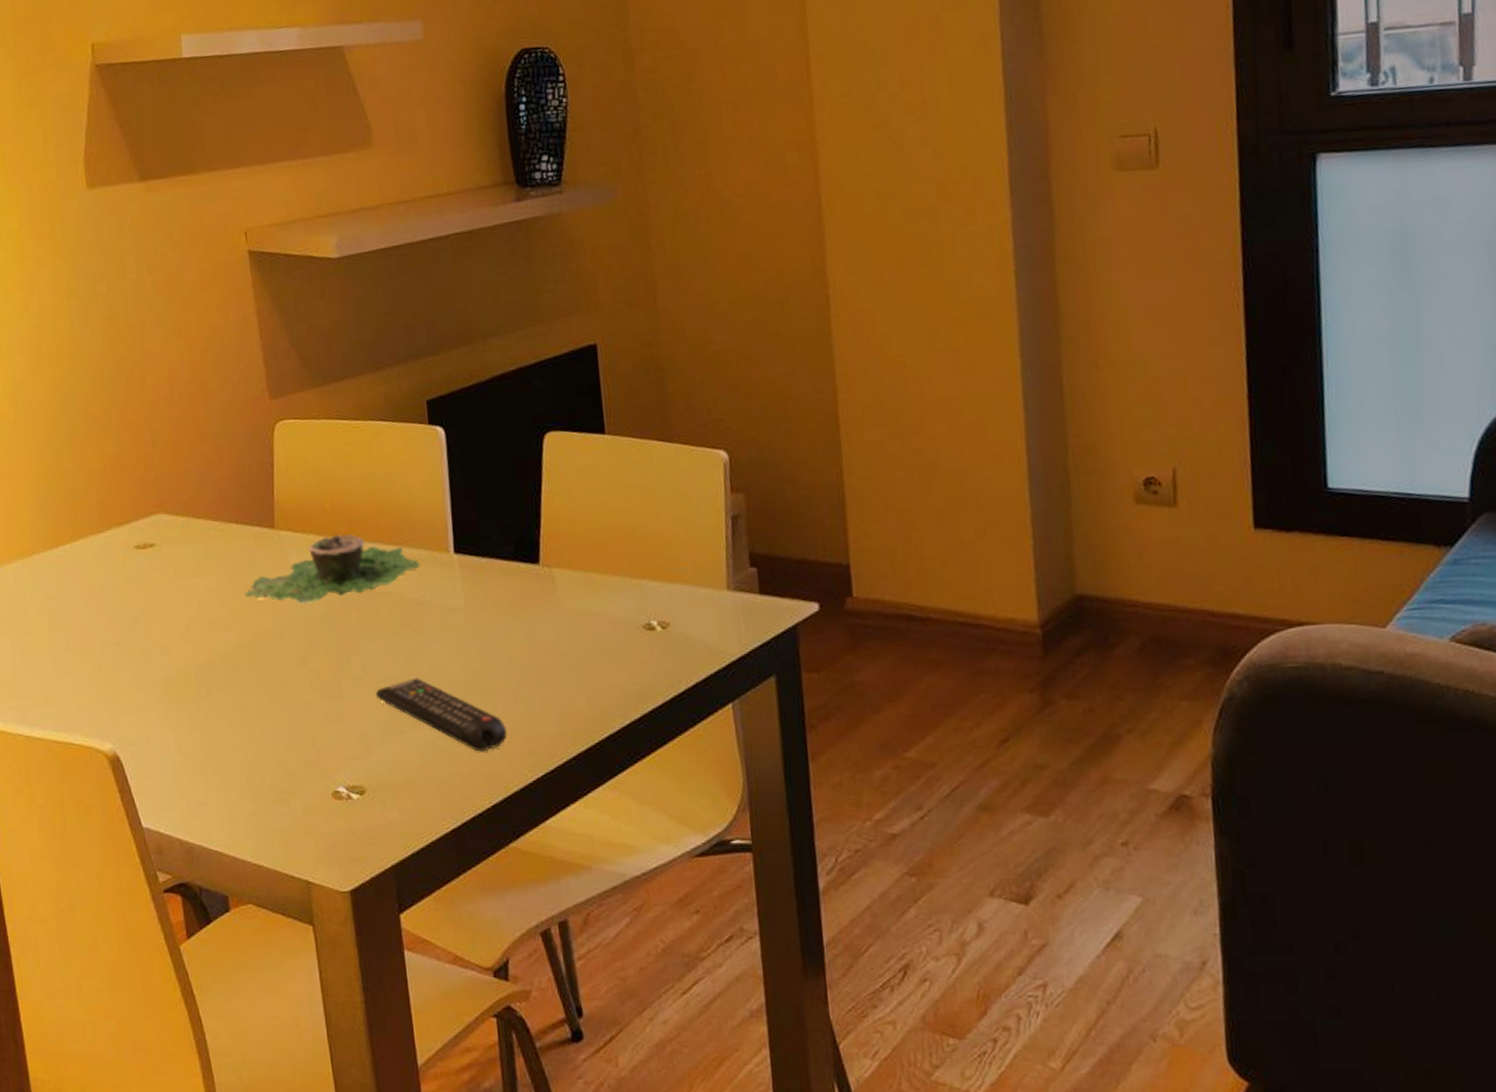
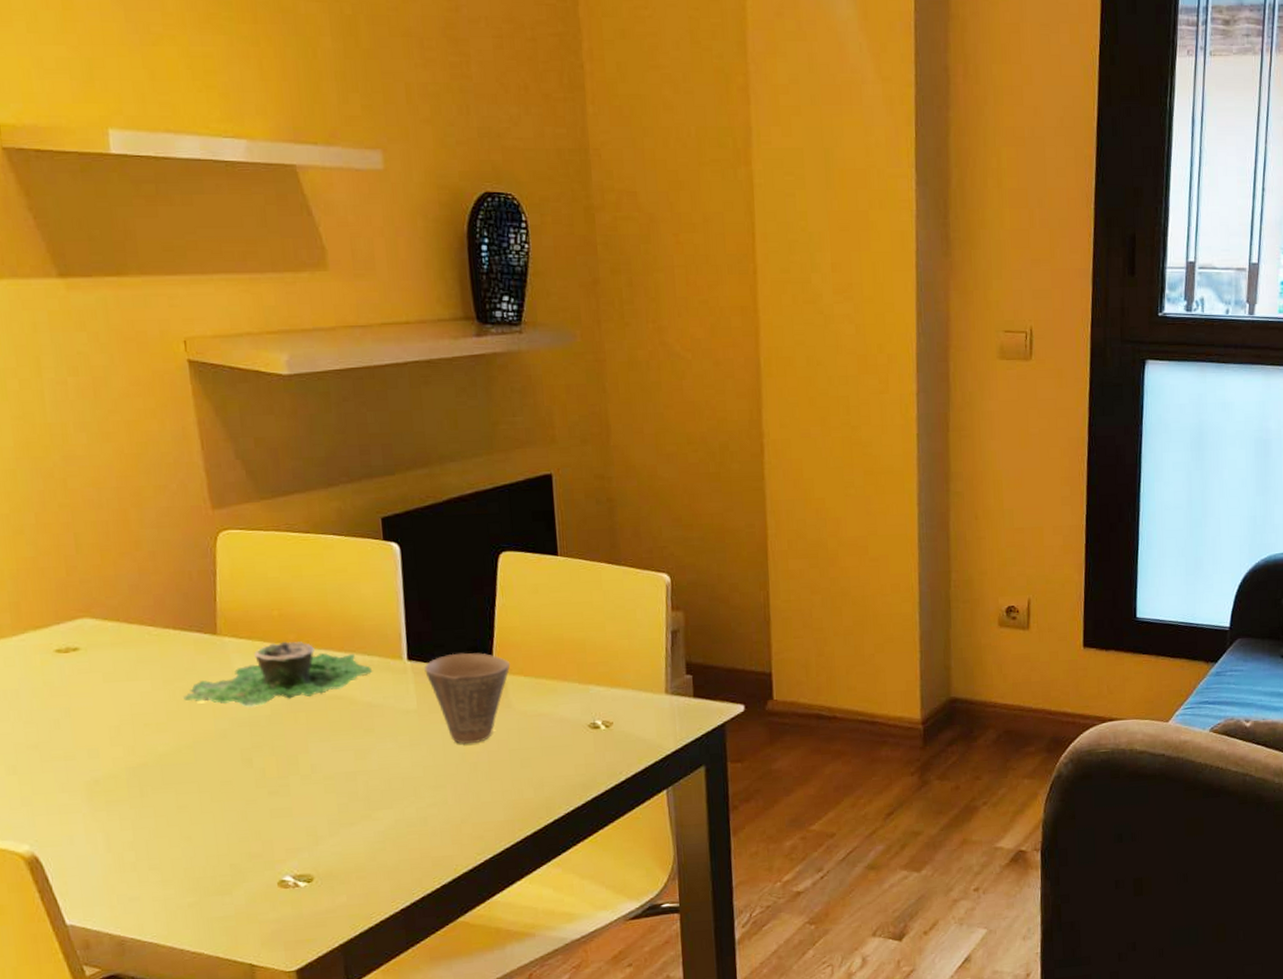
remote control: present [375,677,507,752] -> none [324,774,457,839]
cup: none [471,544,559,646] -> present [424,652,511,744]

